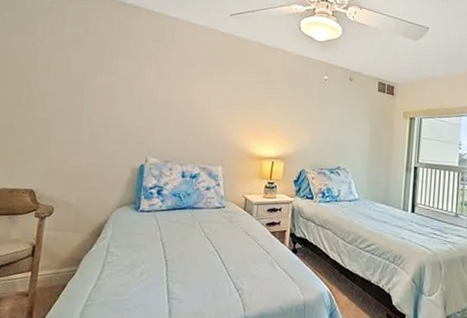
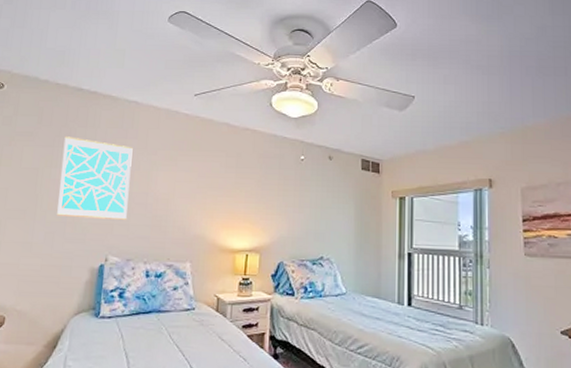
wall art: none [102,46,173,125] -> present [57,136,133,220]

